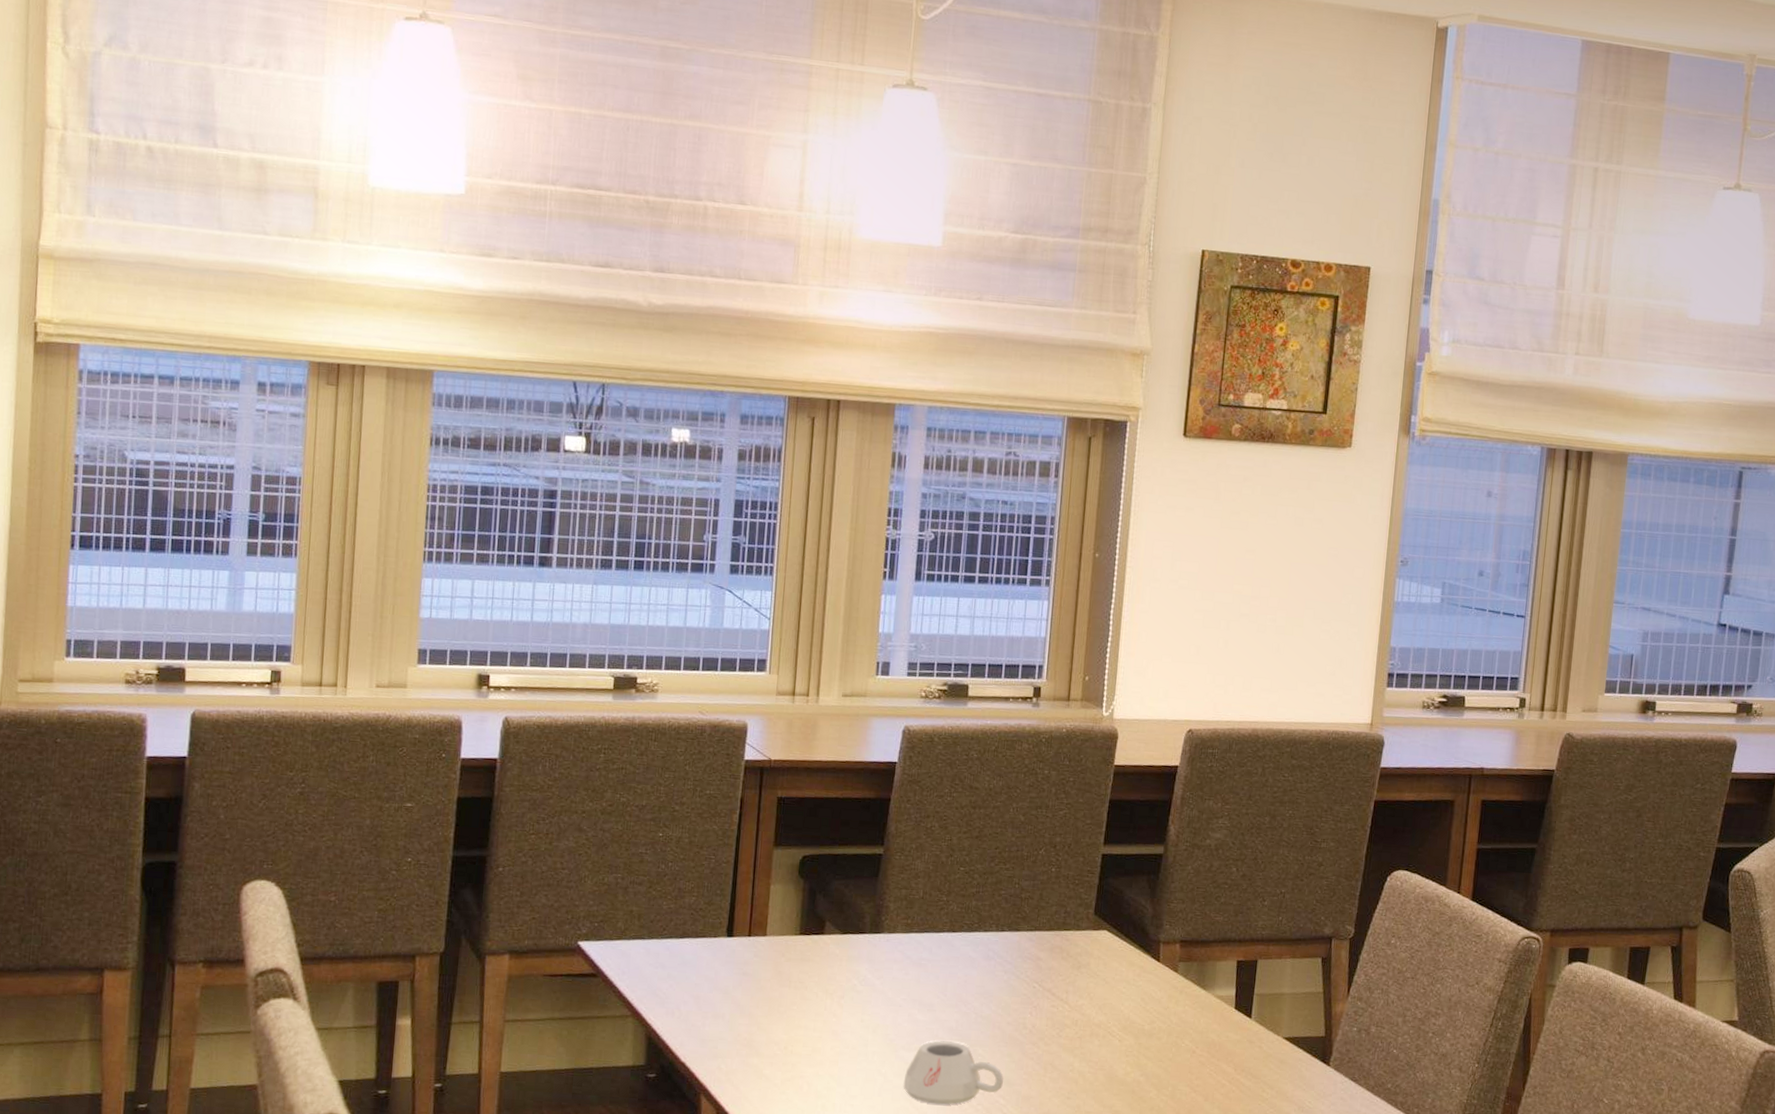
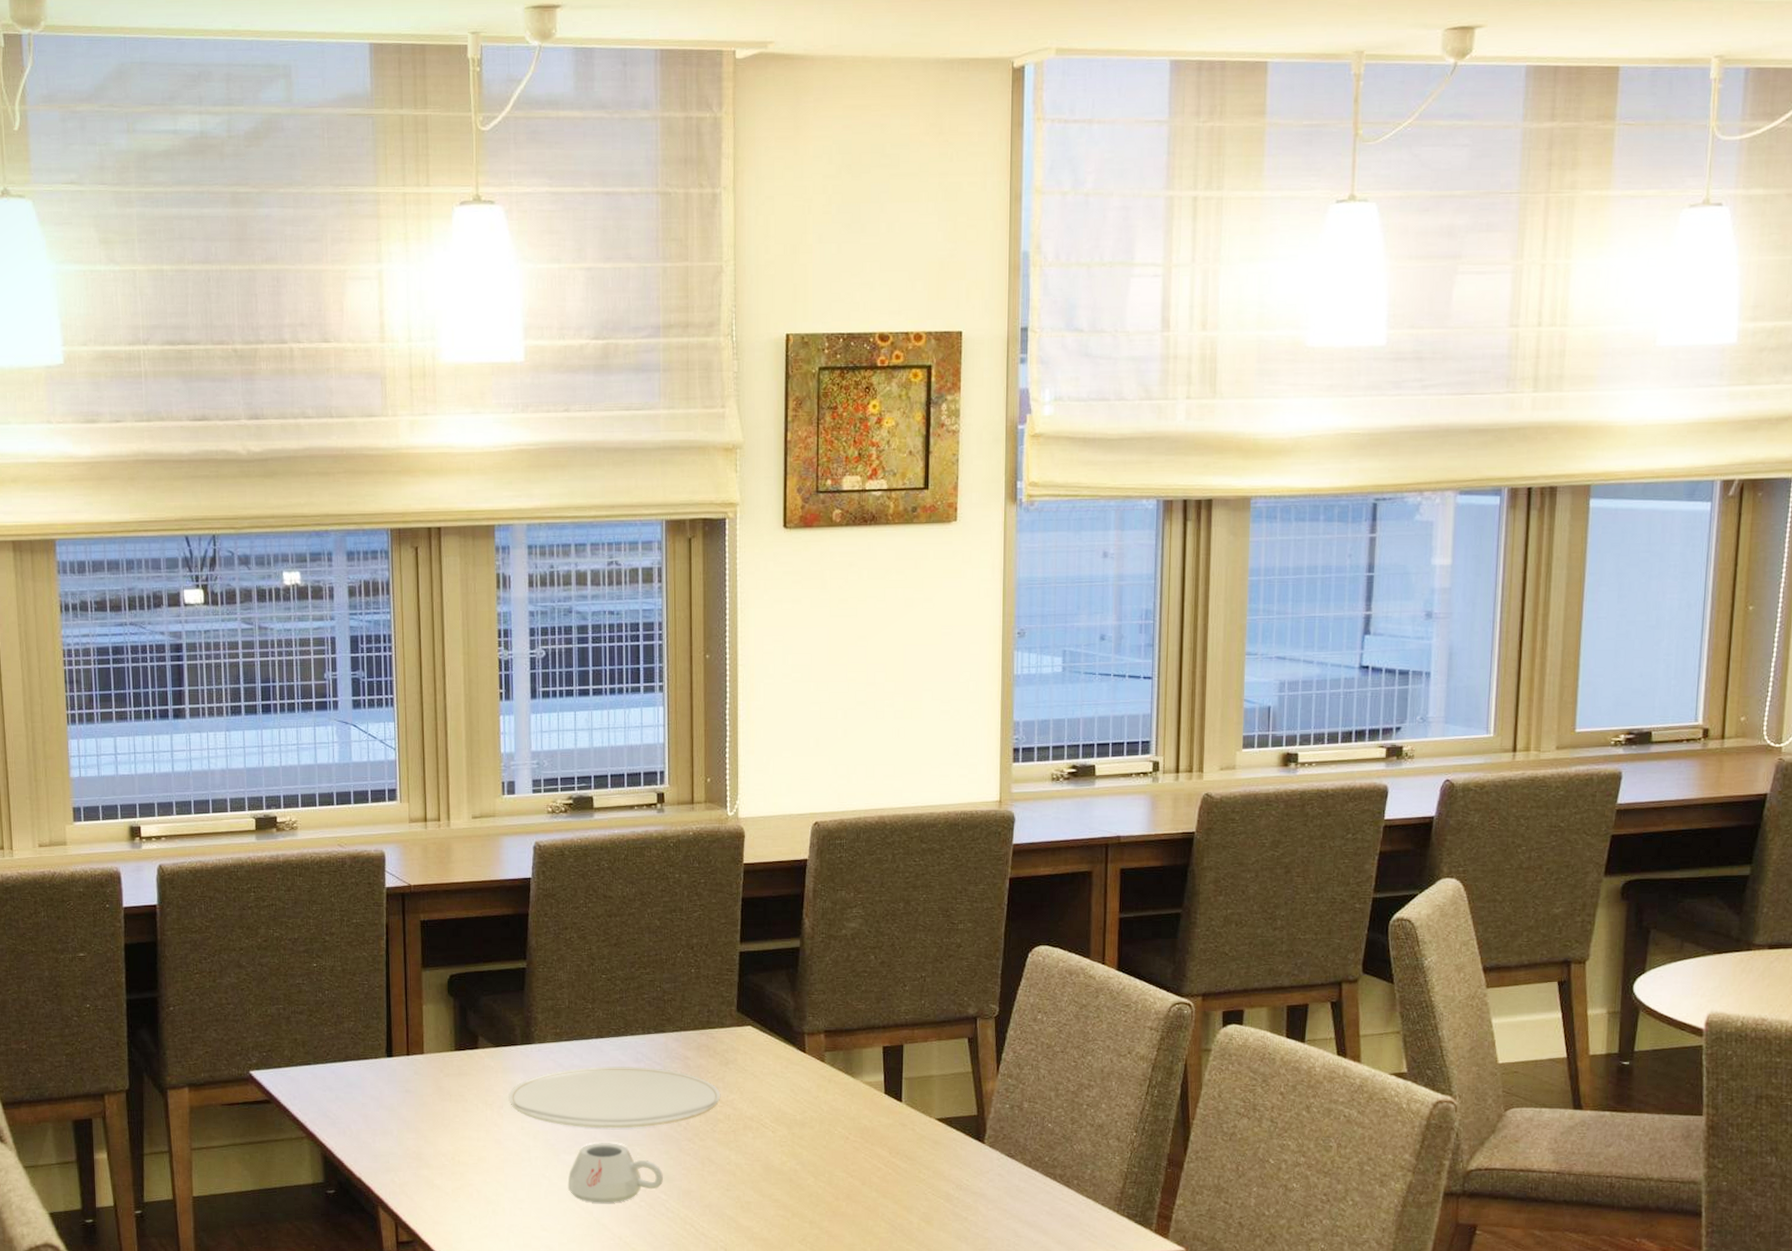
plate: none [850,962,1070,1028] -> present [508,1066,721,1129]

